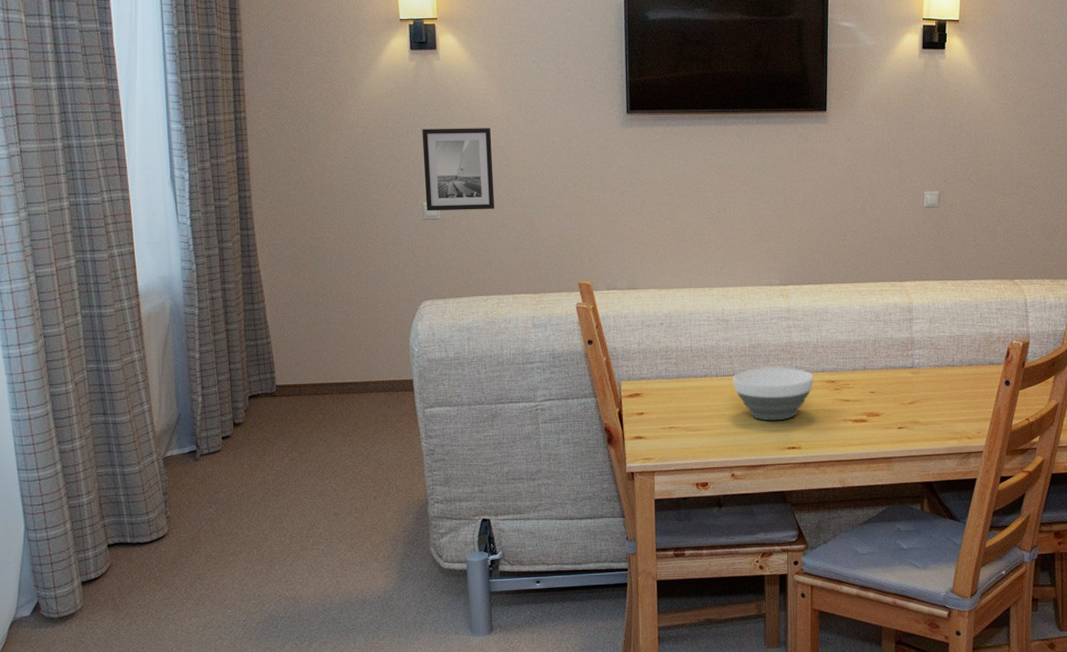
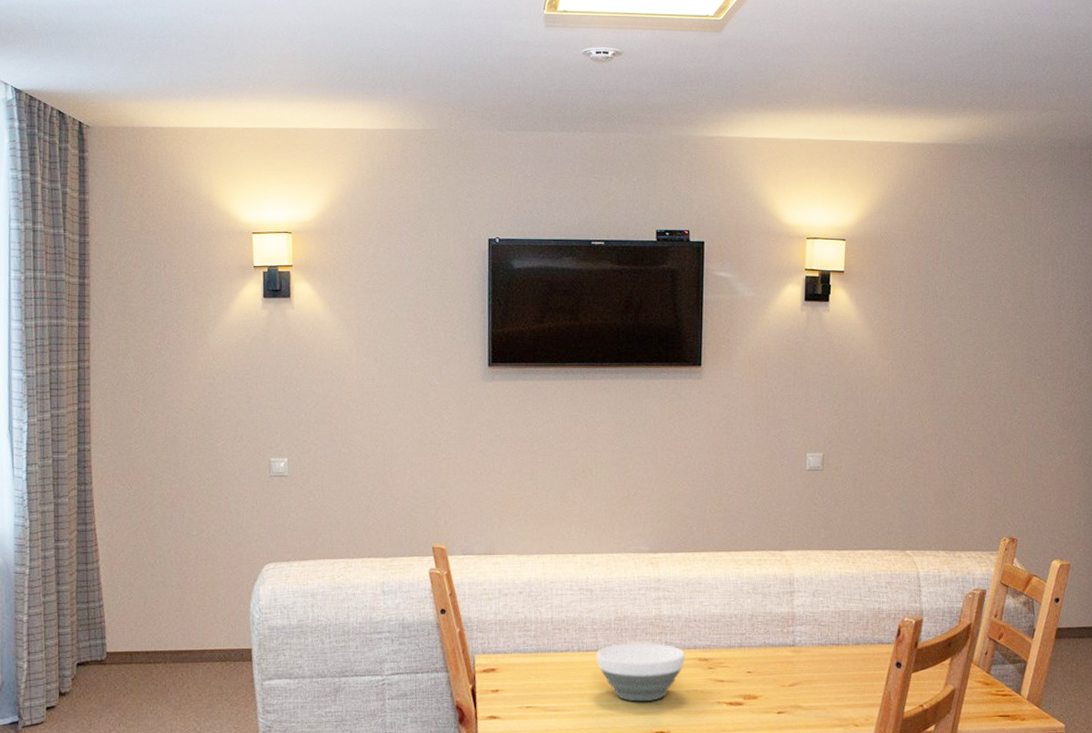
wall art: present [422,128,495,211] -> none [272,380,346,468]

